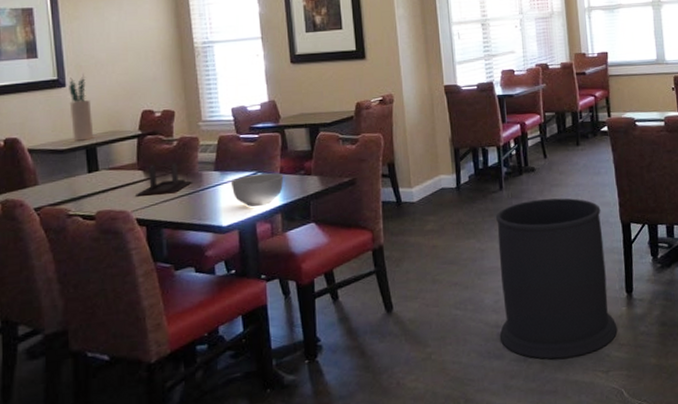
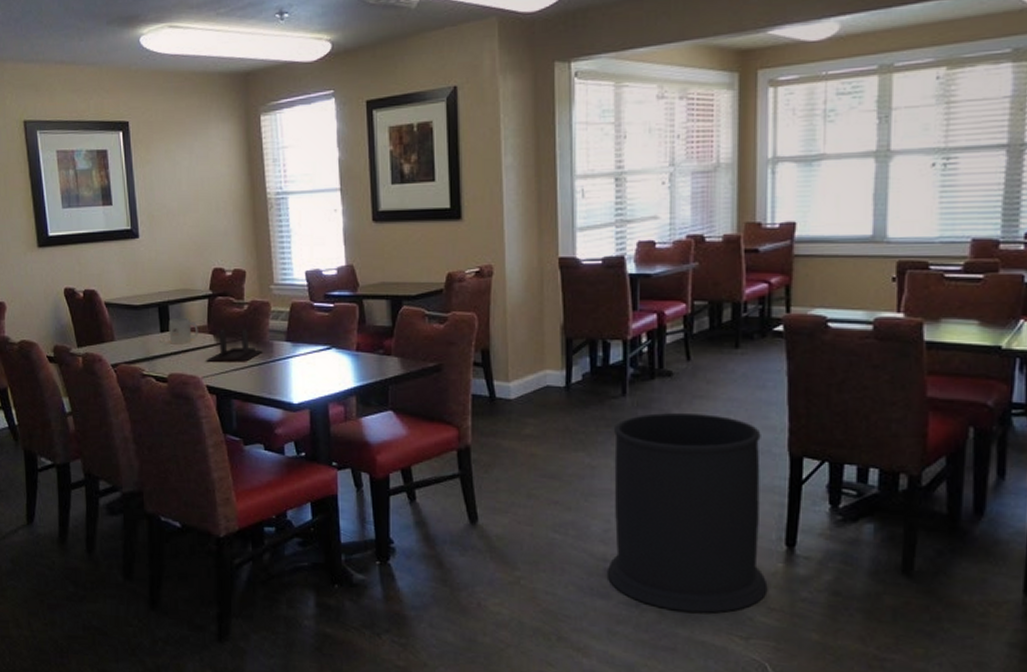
vase: present [69,74,94,141] -> none [142,225,166,297]
mug: none [96,157,128,183] -> present [168,317,199,344]
bowl: present [230,172,284,208] -> none [302,348,360,386]

